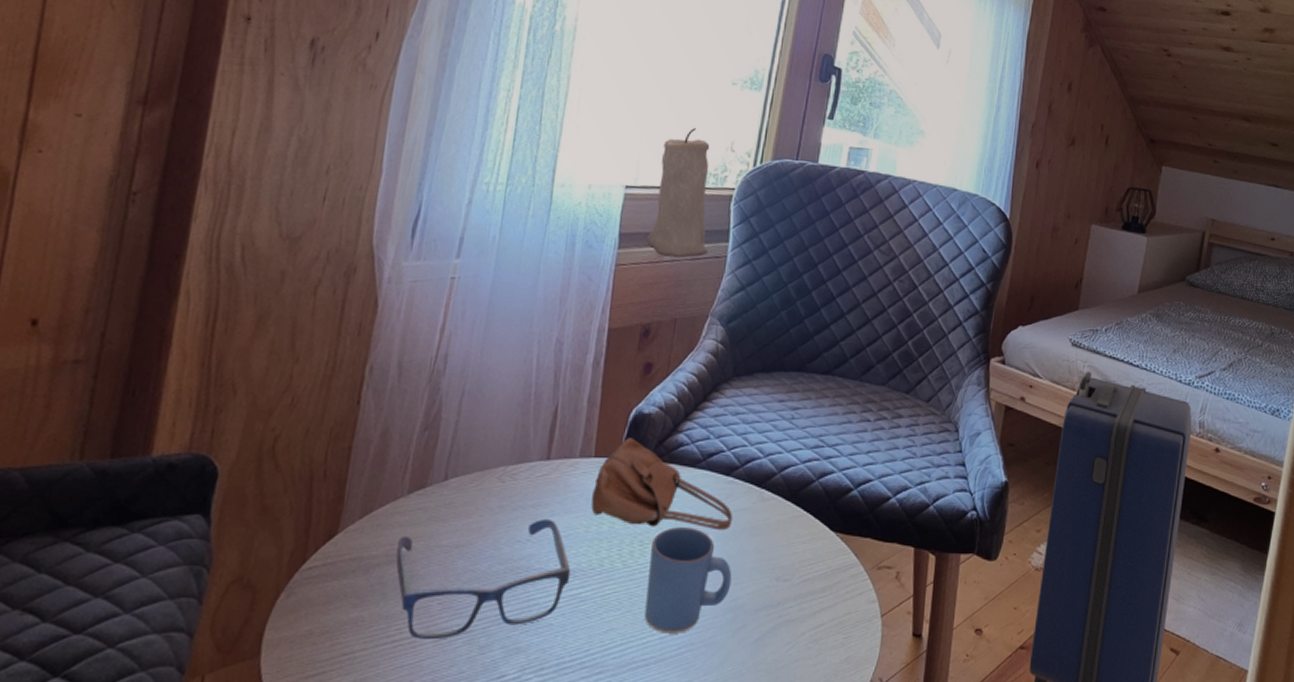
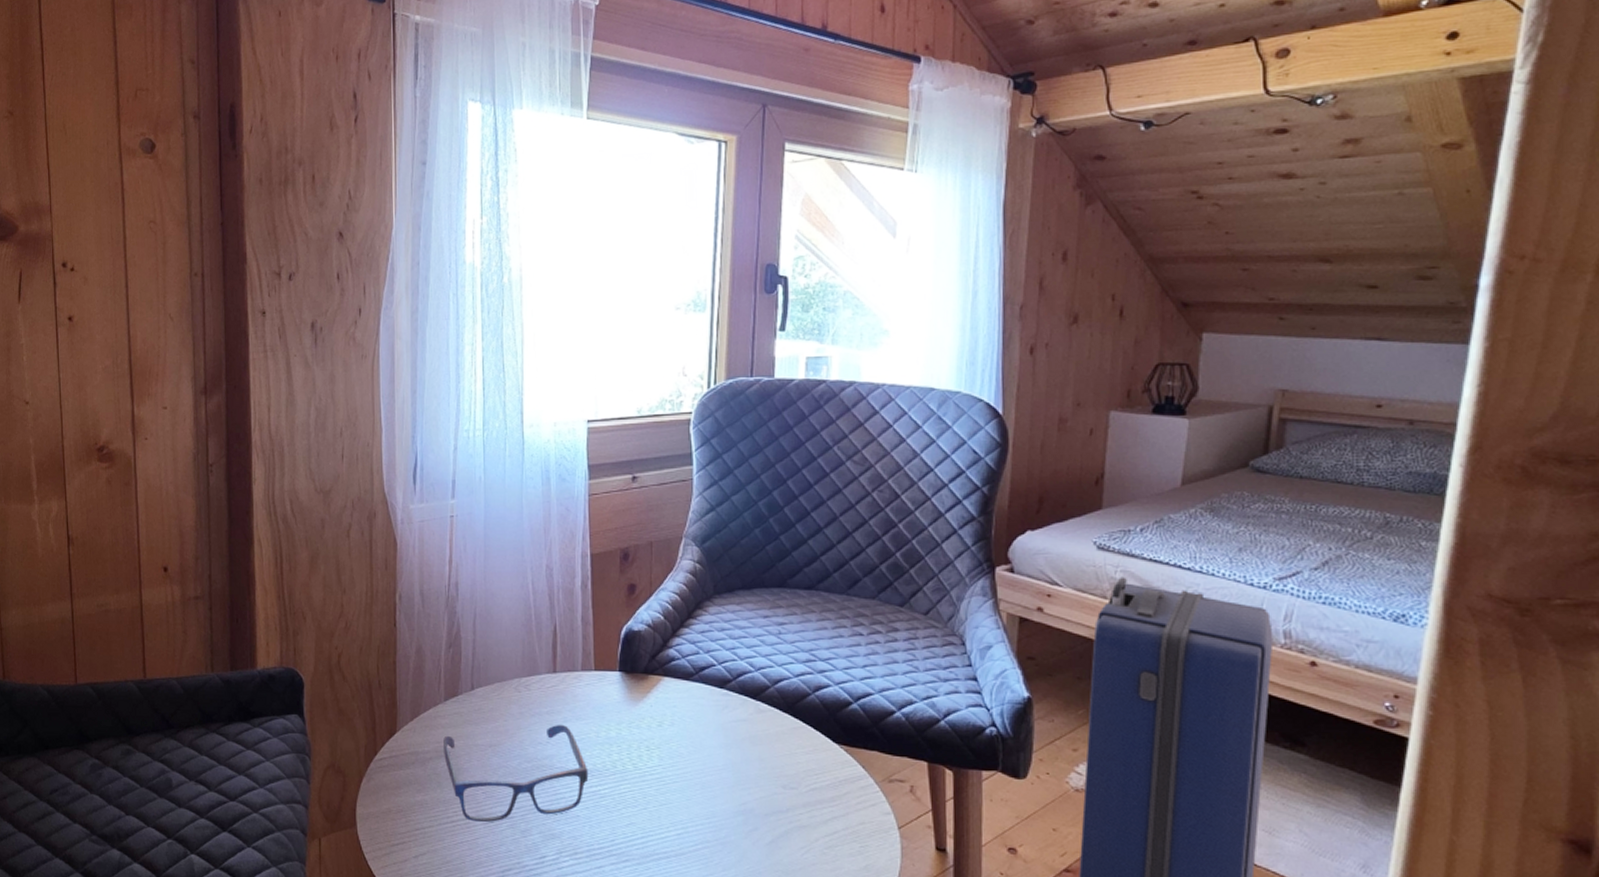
handbag: present [591,438,733,531] -> none [598,653,732,740]
mug: present [644,527,732,634] -> none [658,735,738,831]
candle: present [647,128,710,258] -> none [614,357,674,485]

